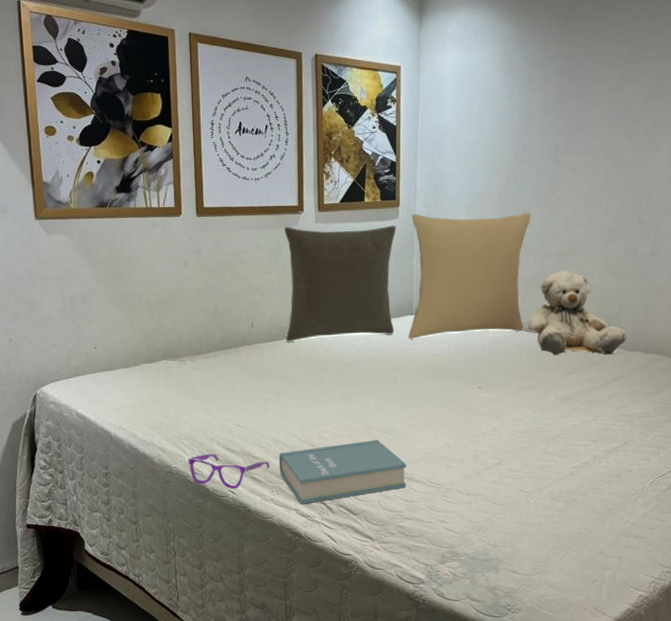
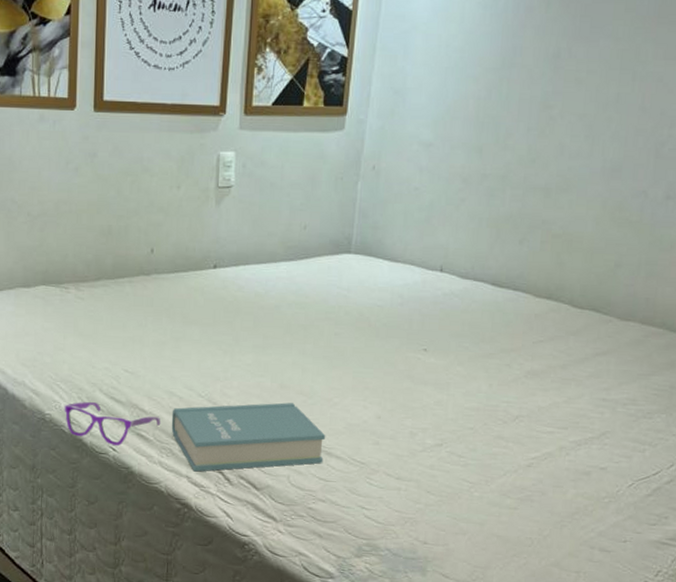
pillow: present [284,225,396,342] -> none [191,131,340,275]
pillow: present [408,213,531,339] -> none [342,125,515,284]
teddy bear: present [528,269,627,355] -> none [494,210,621,323]

